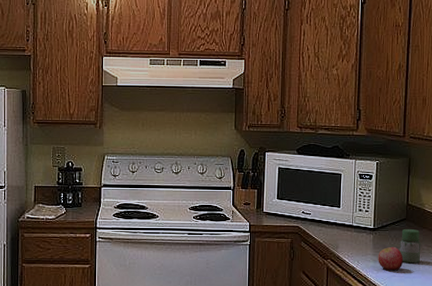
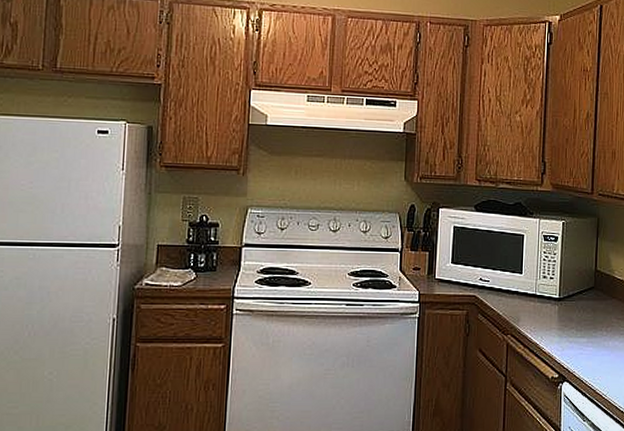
apple: present [378,246,404,271] -> none [563,319,592,348]
jar: present [400,228,421,264] -> none [587,298,611,339]

